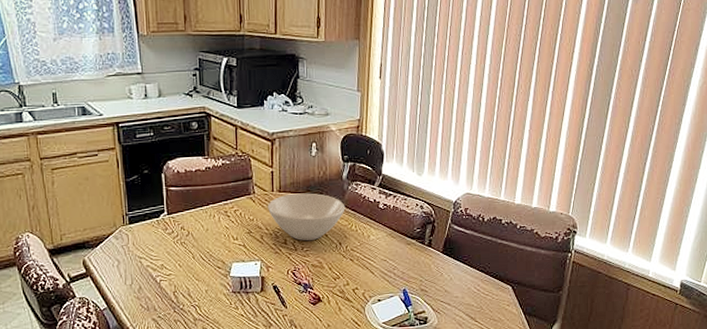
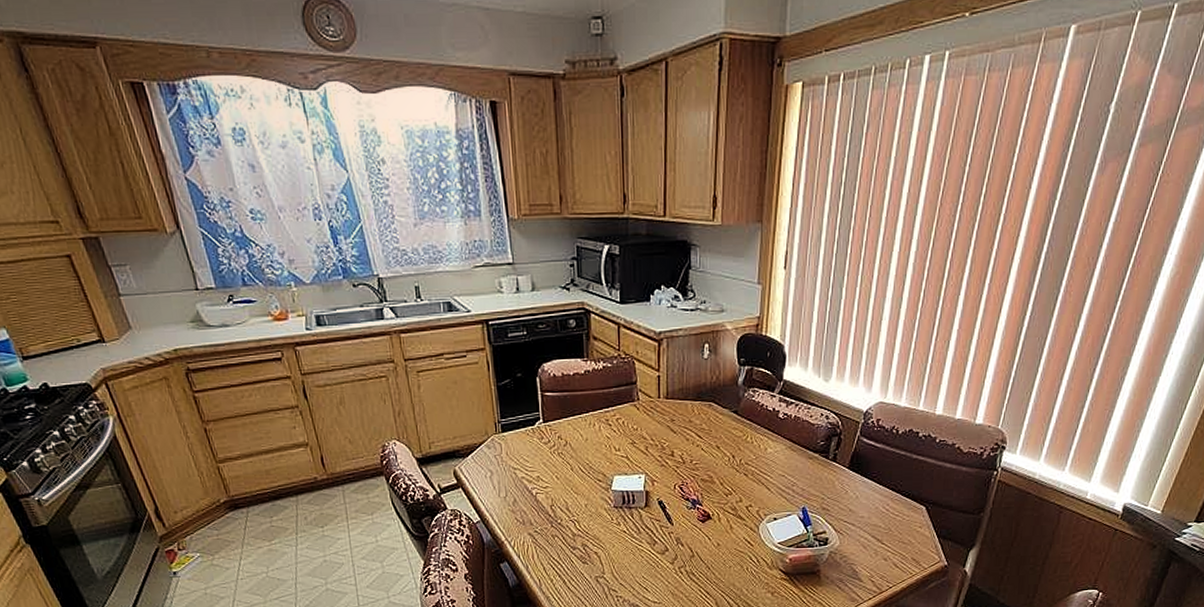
bowl: present [268,193,345,241] -> none [654,400,740,453]

